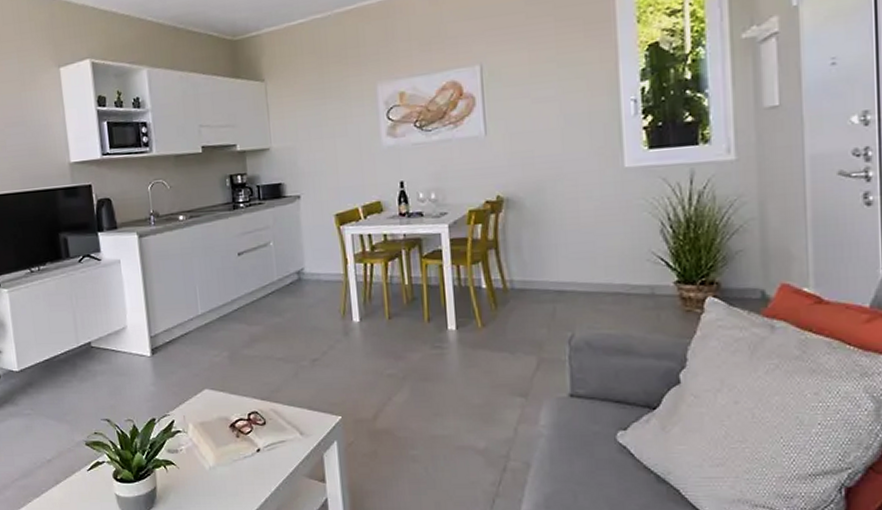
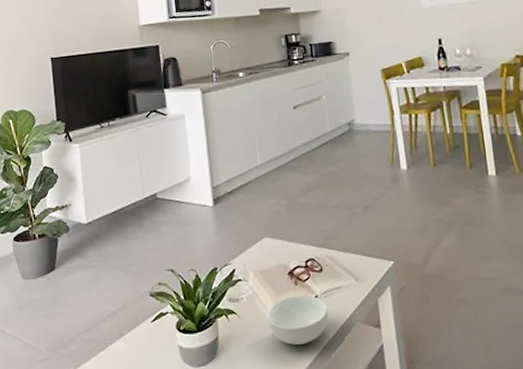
cereal bowl: none [208,448,272,496] -> present [267,295,329,345]

